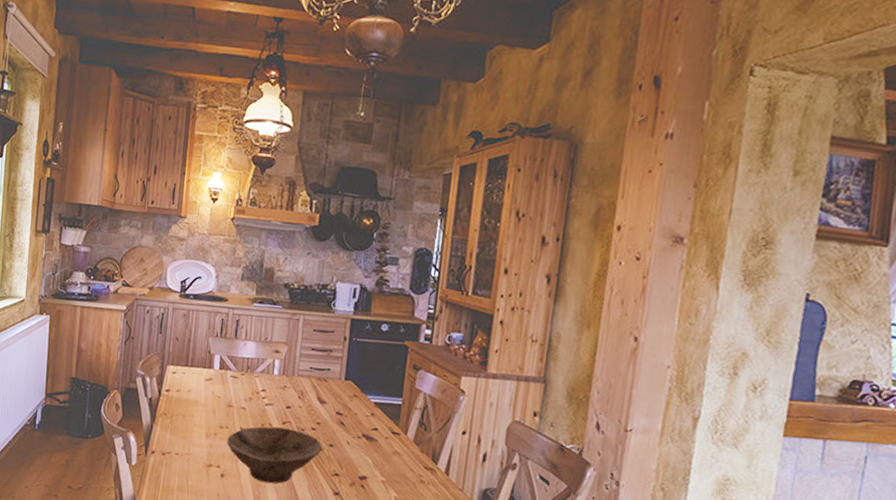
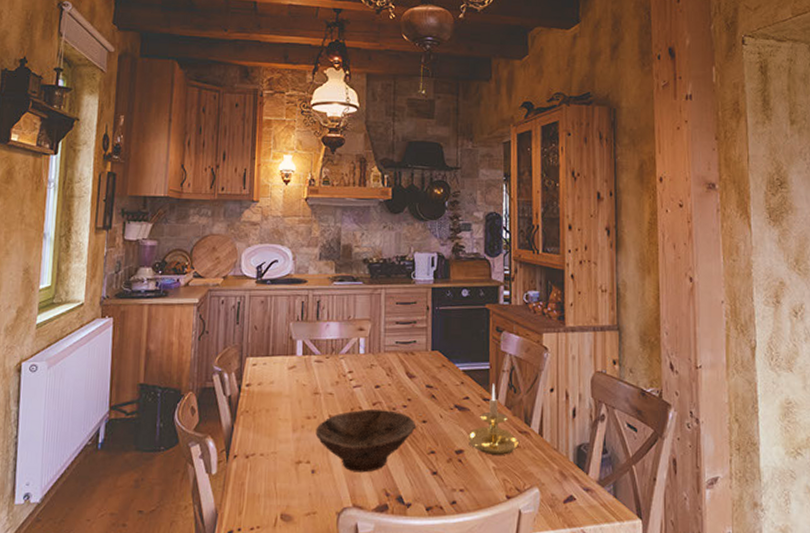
candle holder: none [372,419,425,488] -> present [467,383,520,455]

